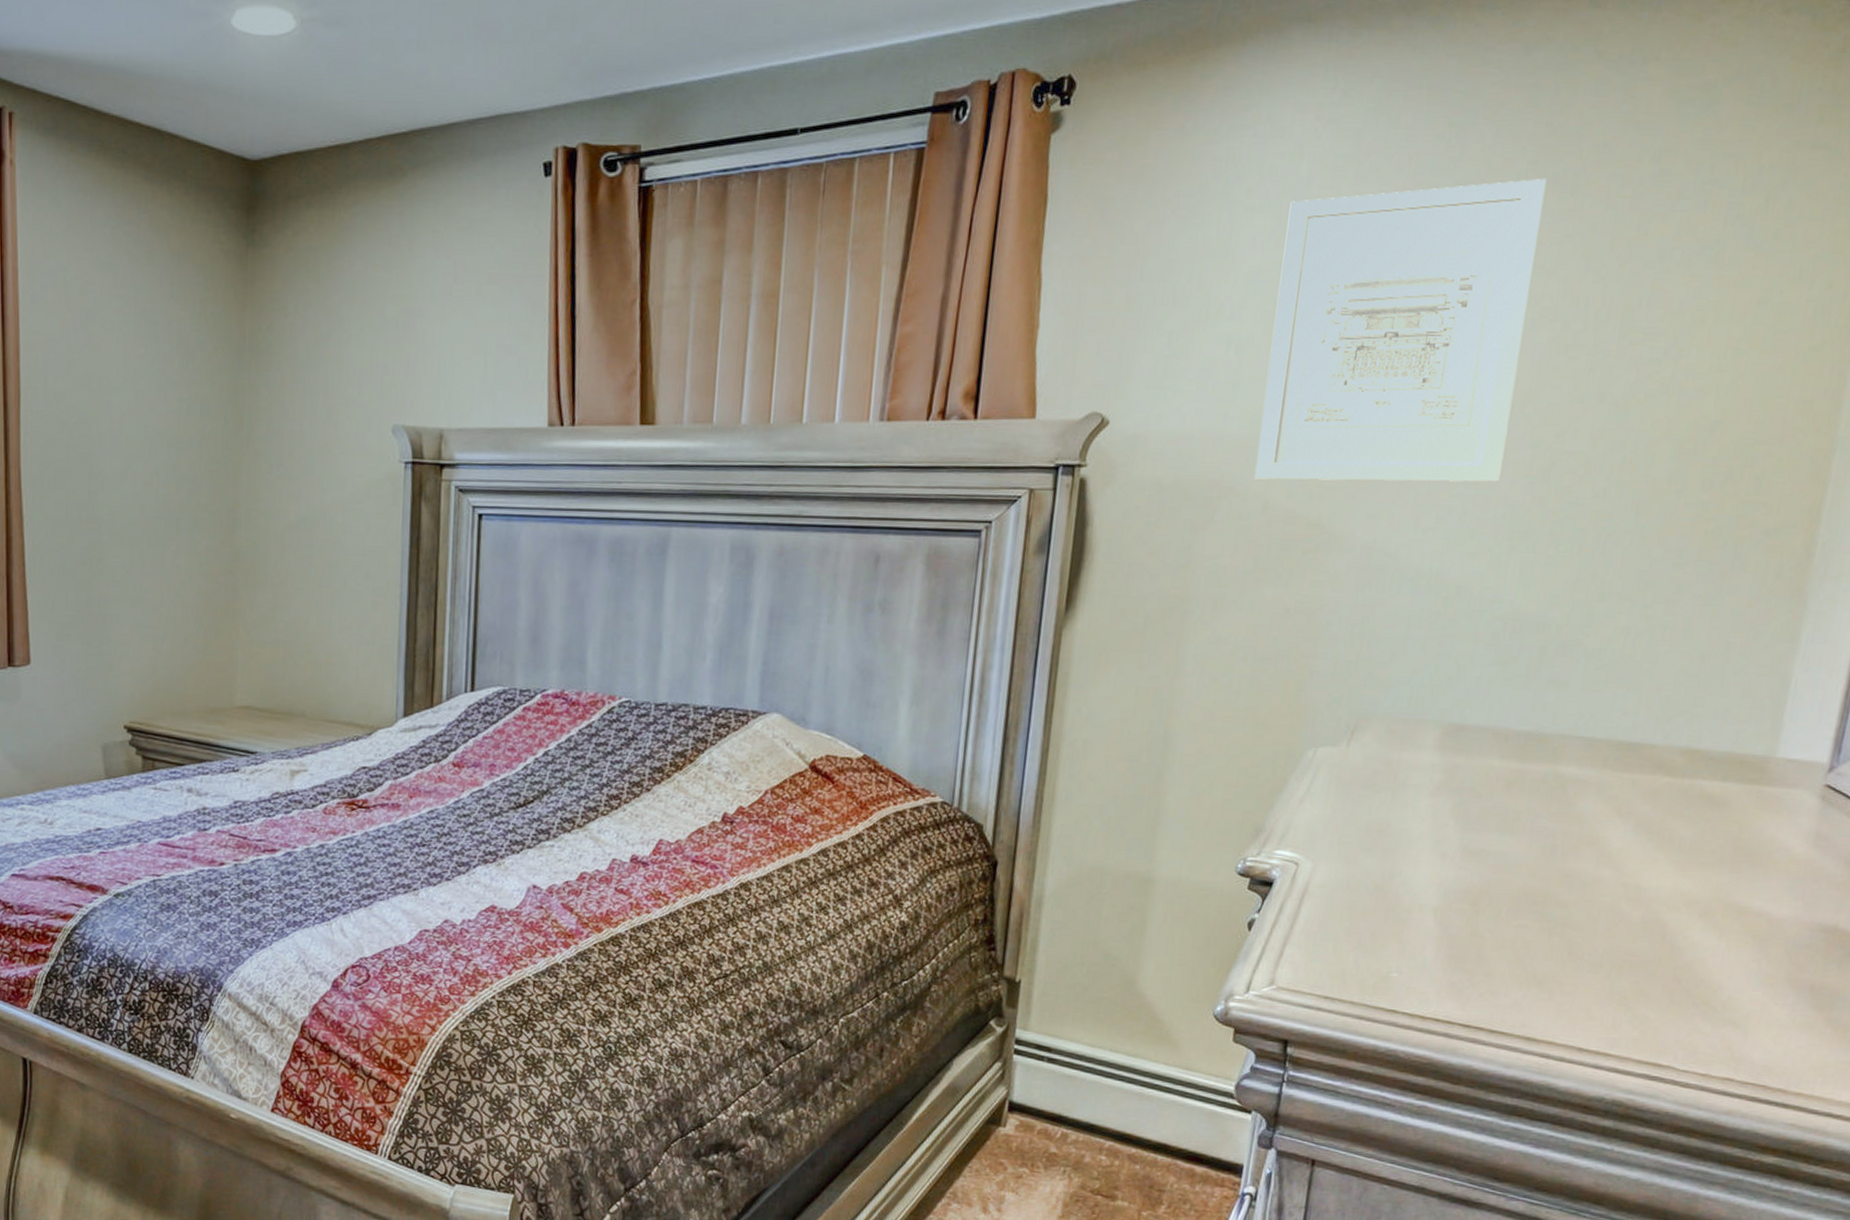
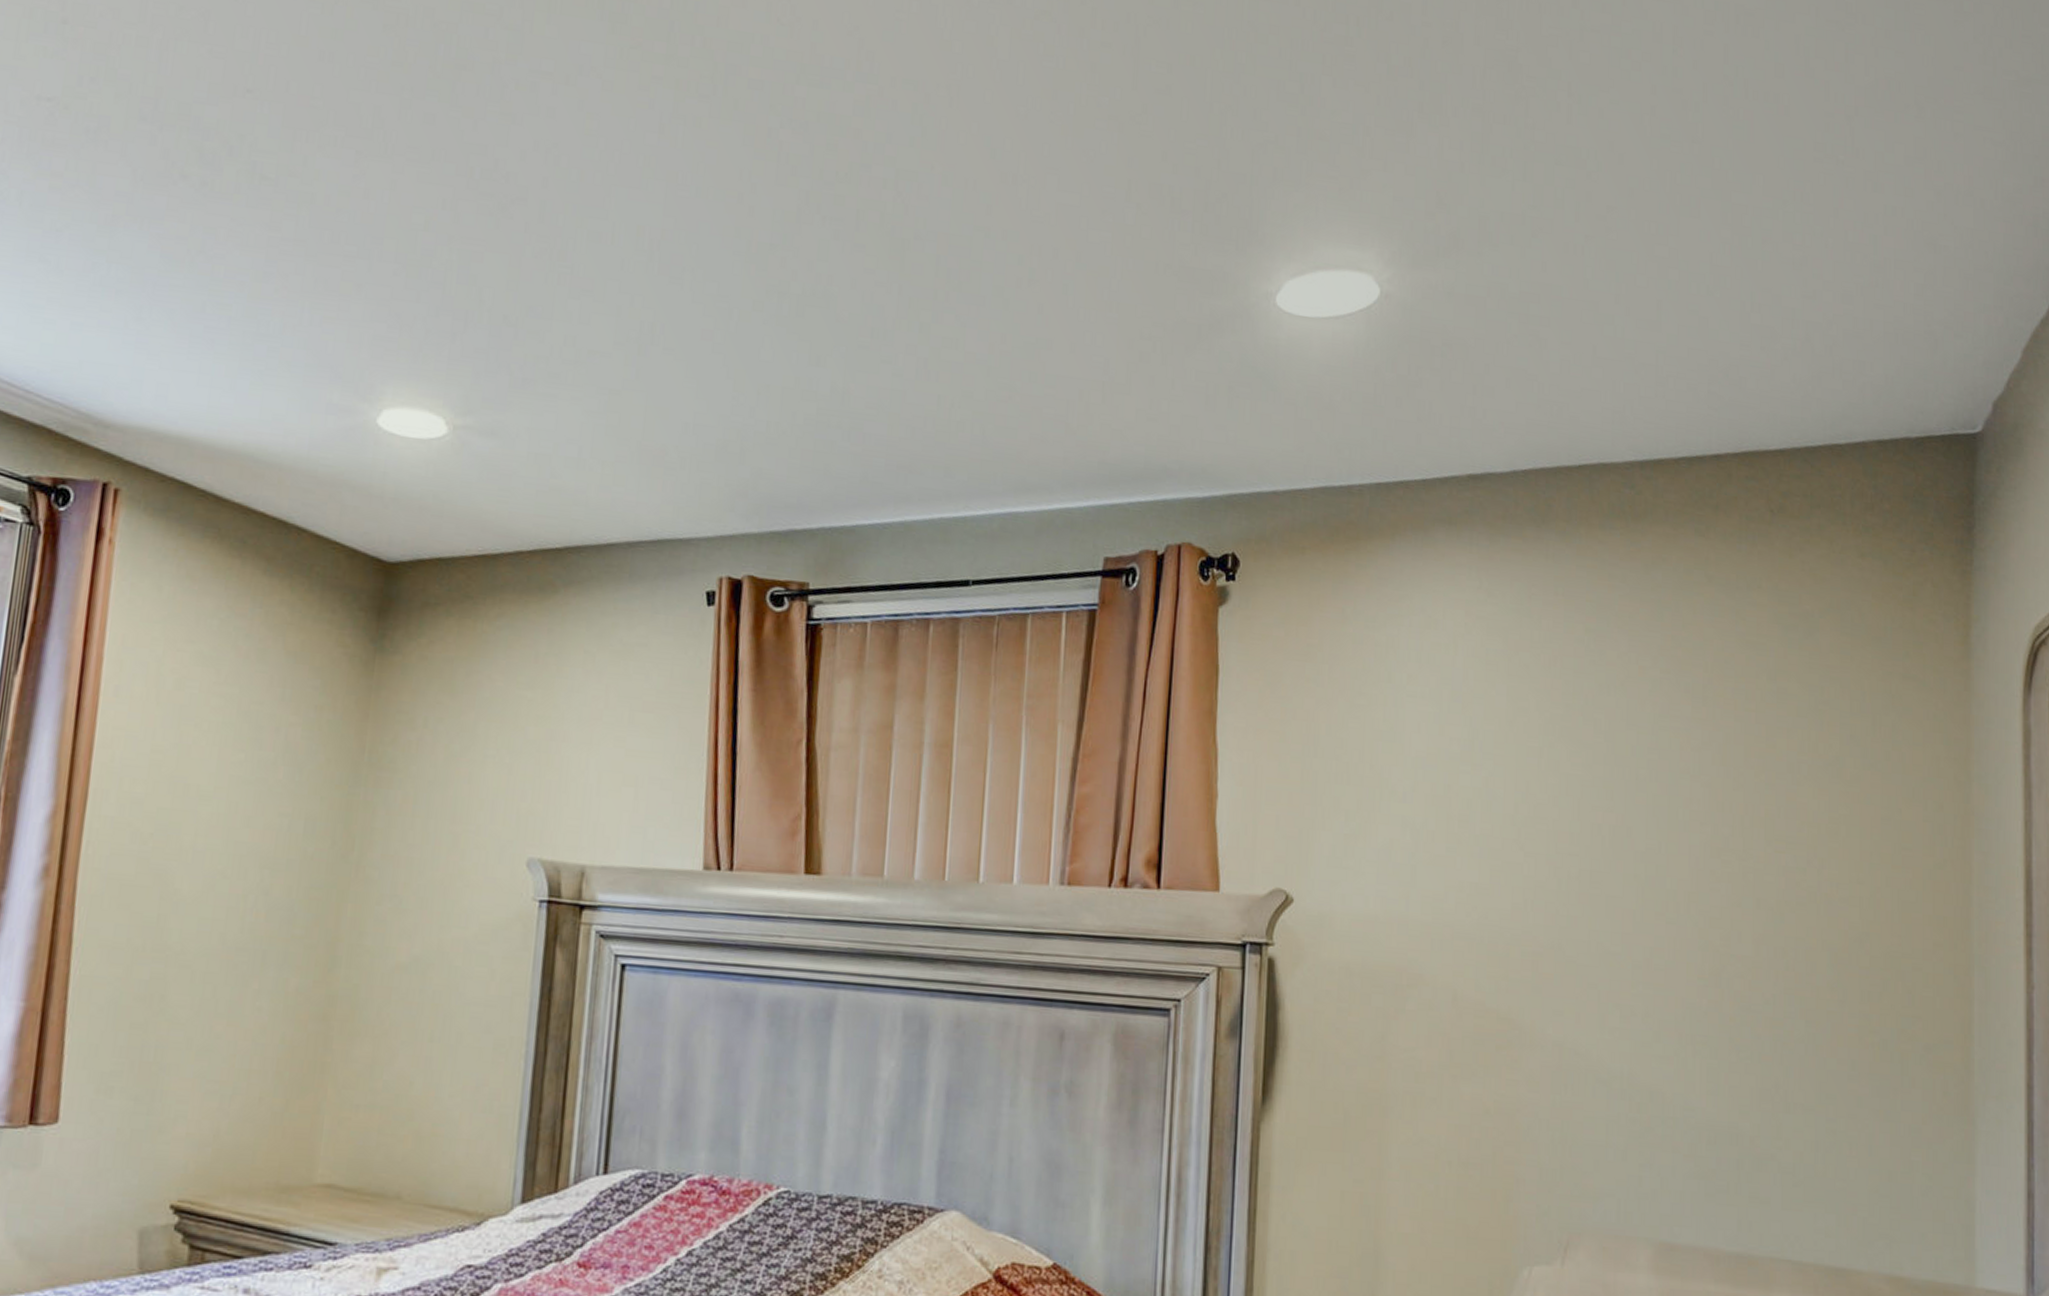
wall art: present [1254,179,1547,483] -> none [1441,687,1680,983]

